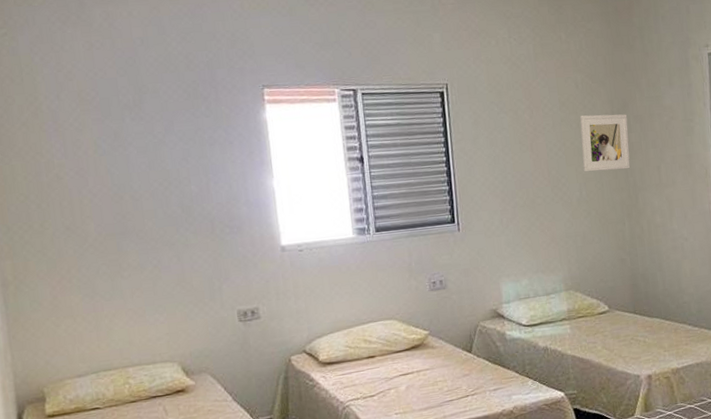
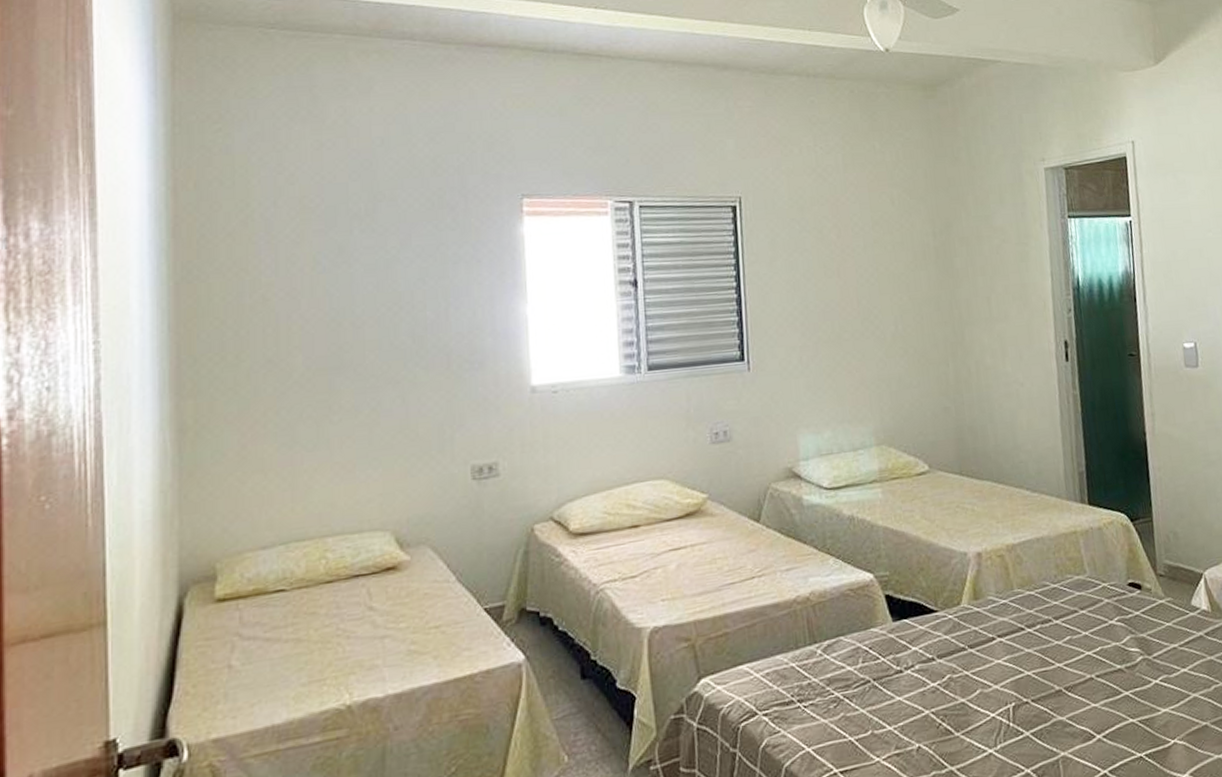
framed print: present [579,114,631,172] -> none [895,235,955,303]

